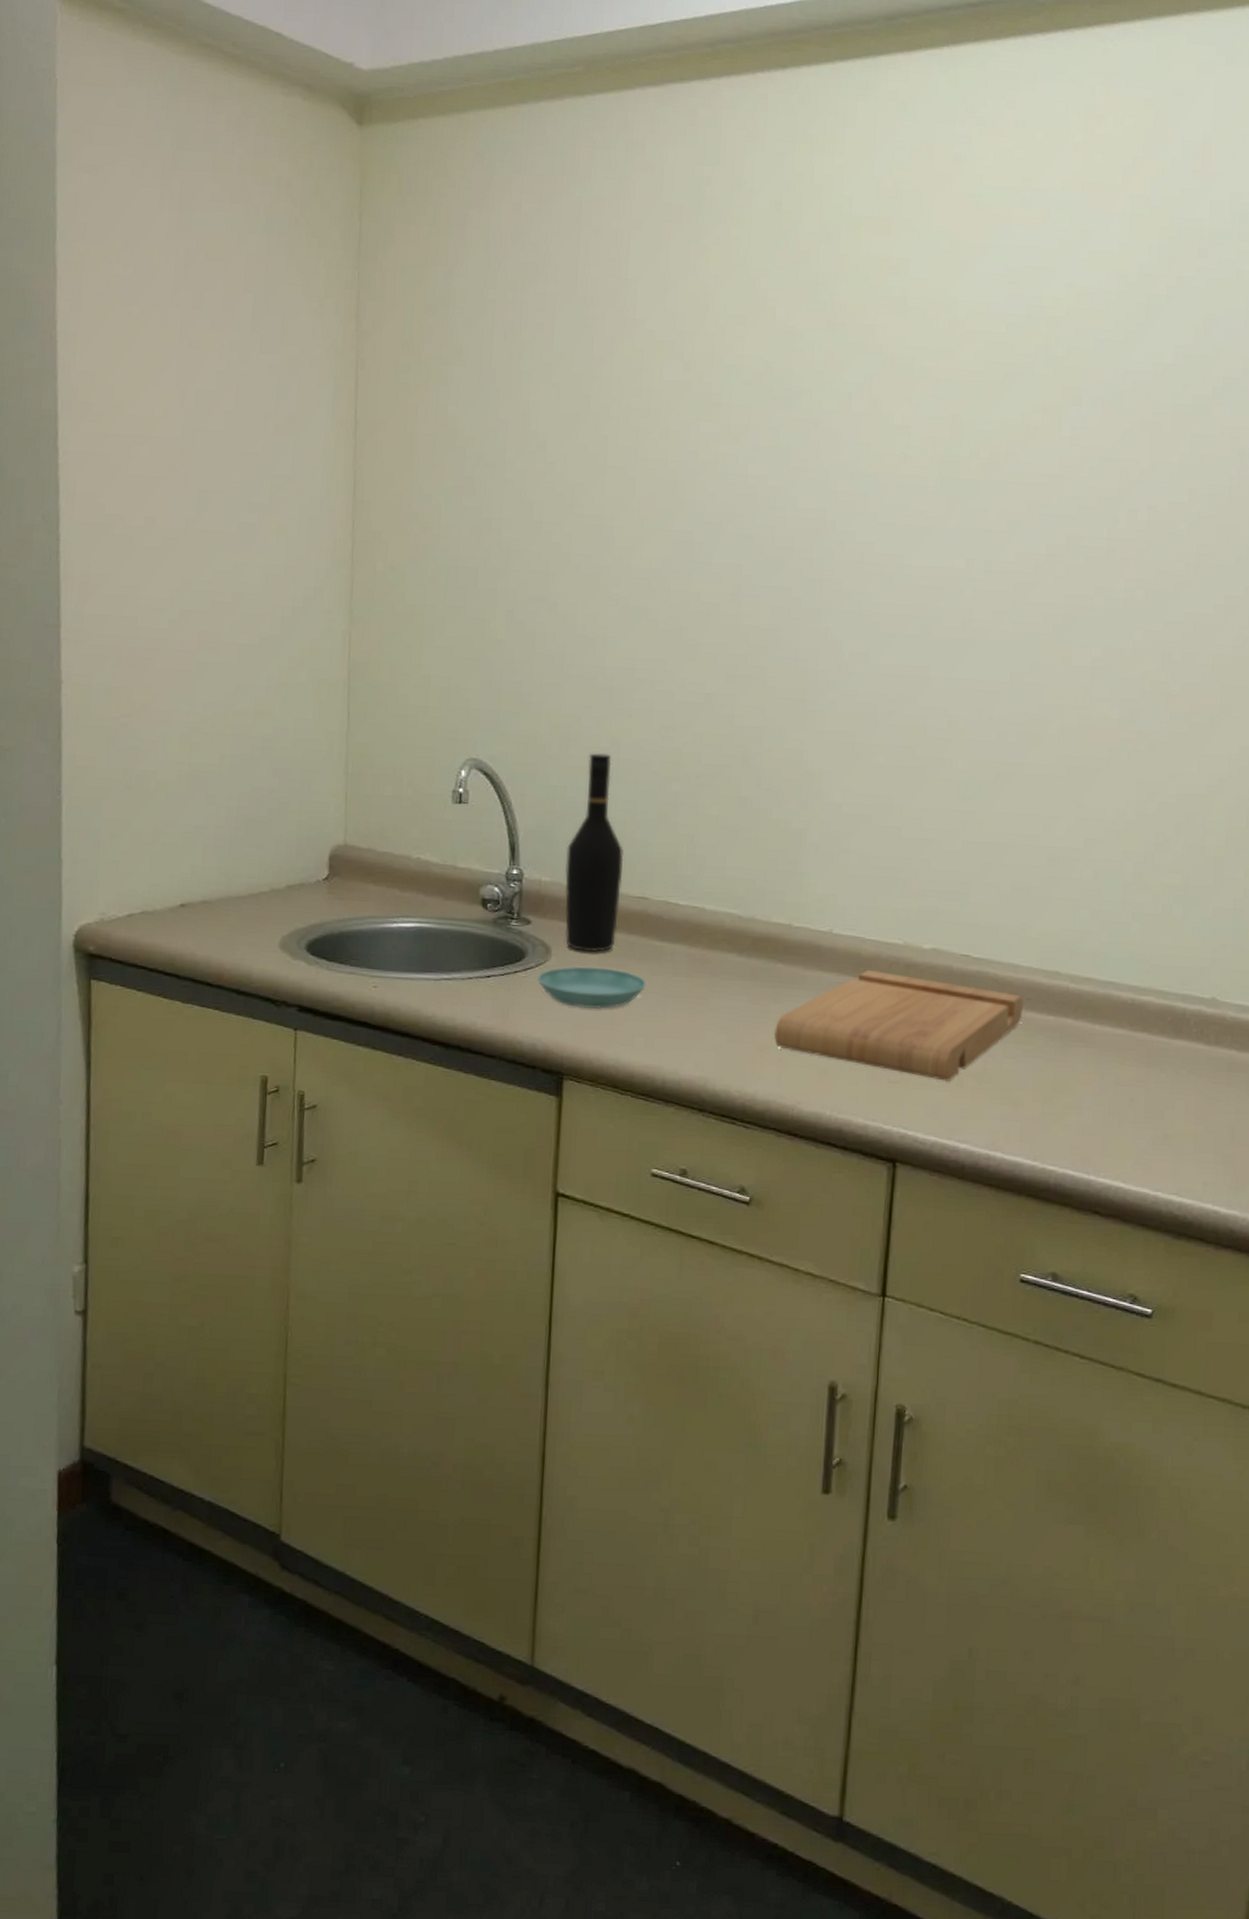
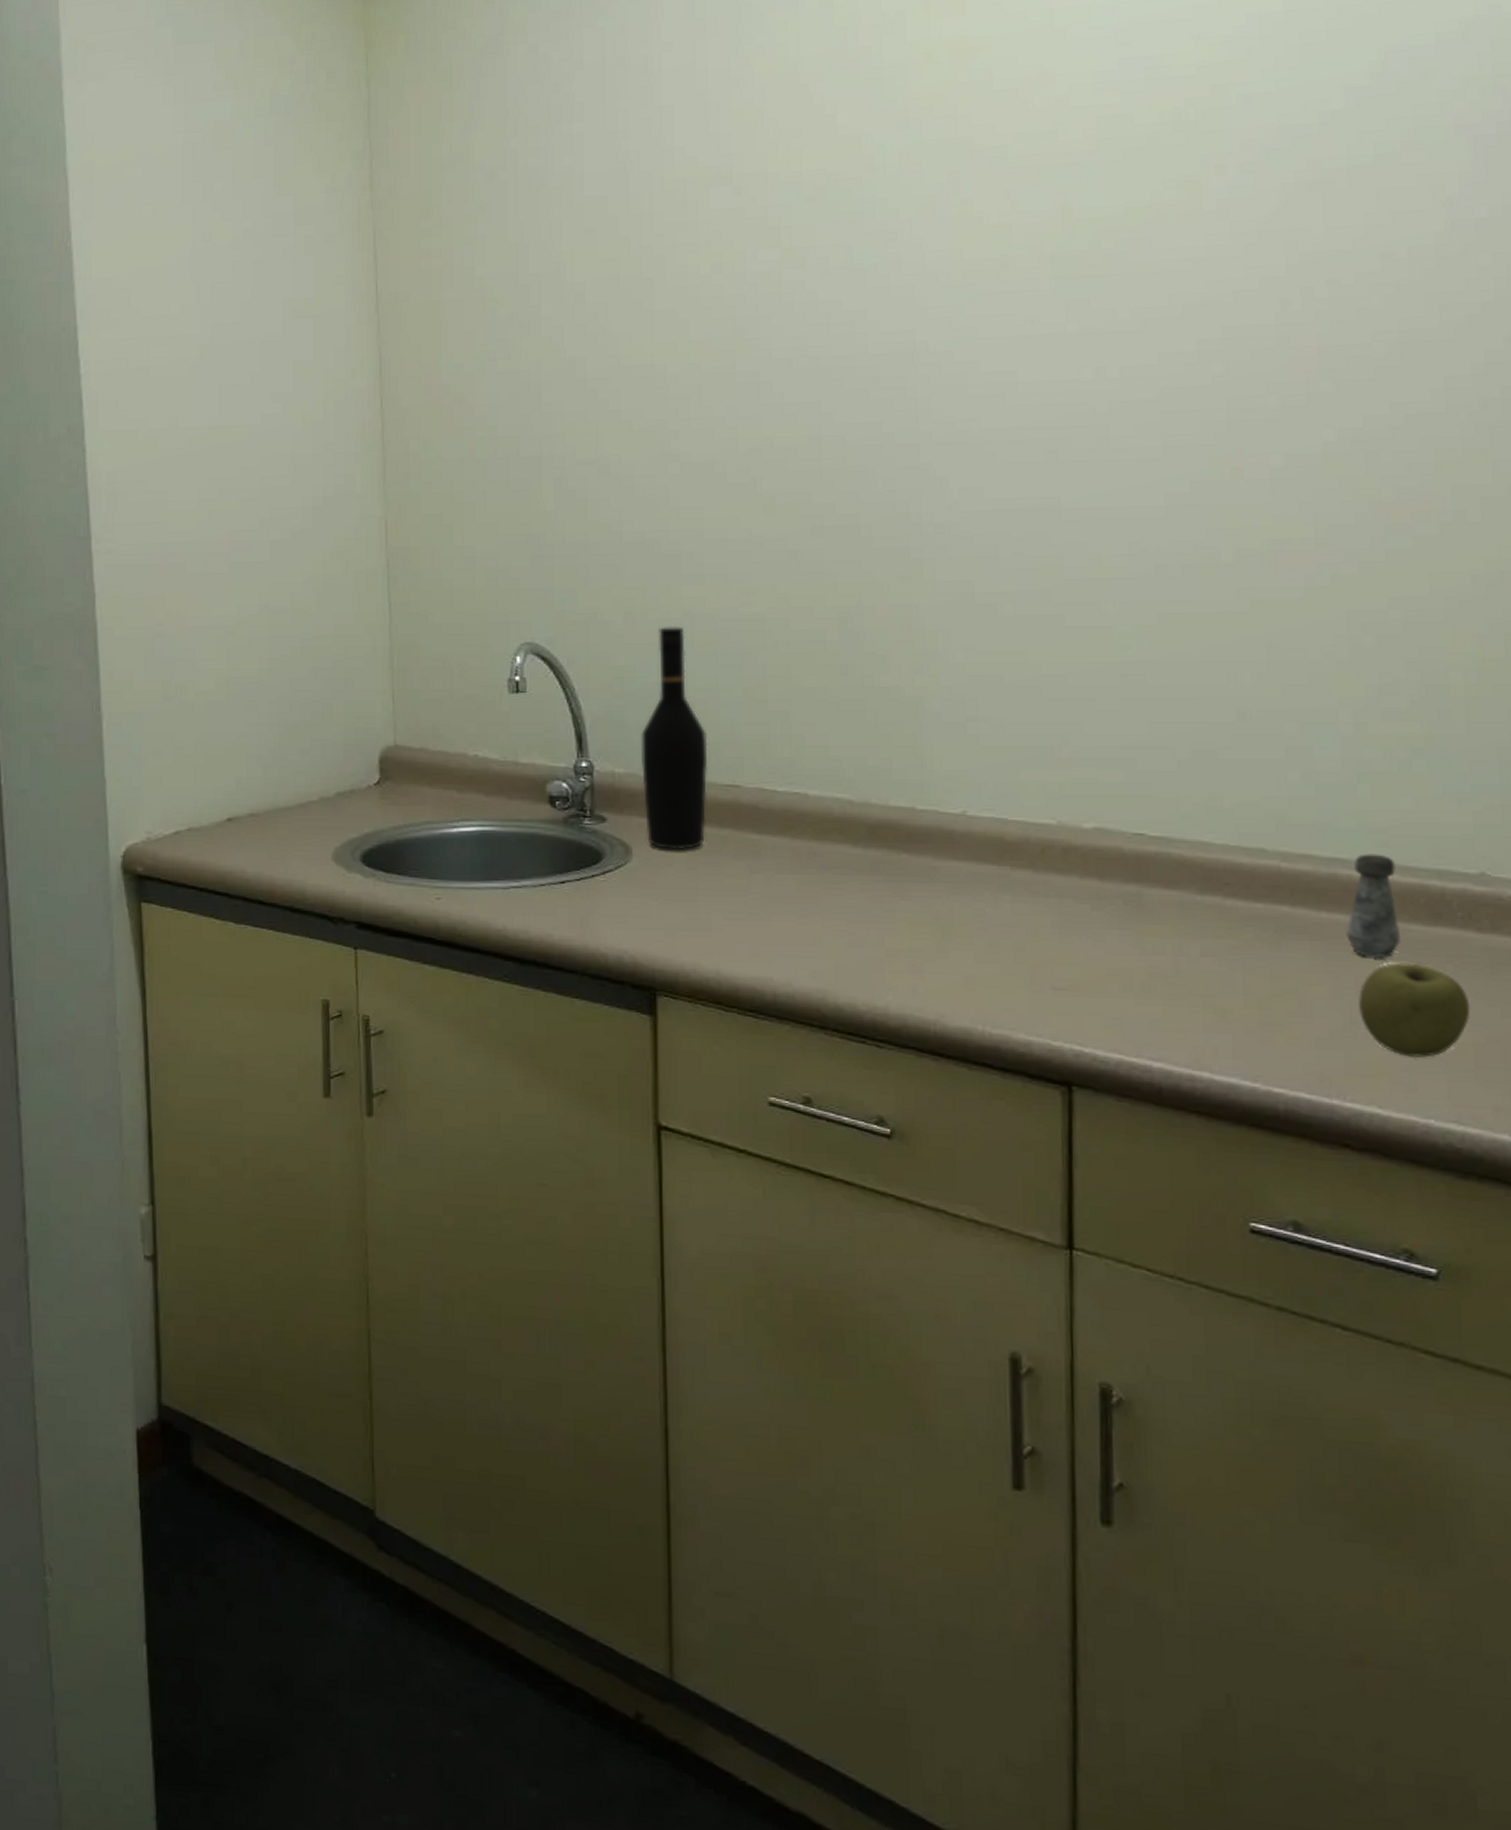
saucer: present [536,966,646,1010] -> none [617,866,745,915]
cutting board: present [773,969,1023,1081] -> none [903,856,1221,987]
salt shaker: none [1112,979,1153,1063] -> present [1346,853,1402,958]
apple: none [1116,1067,1195,1143] -> present [1358,963,1471,1058]

